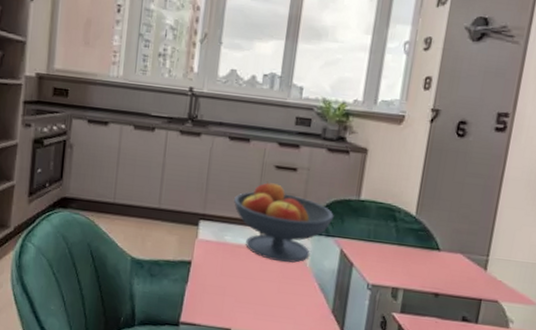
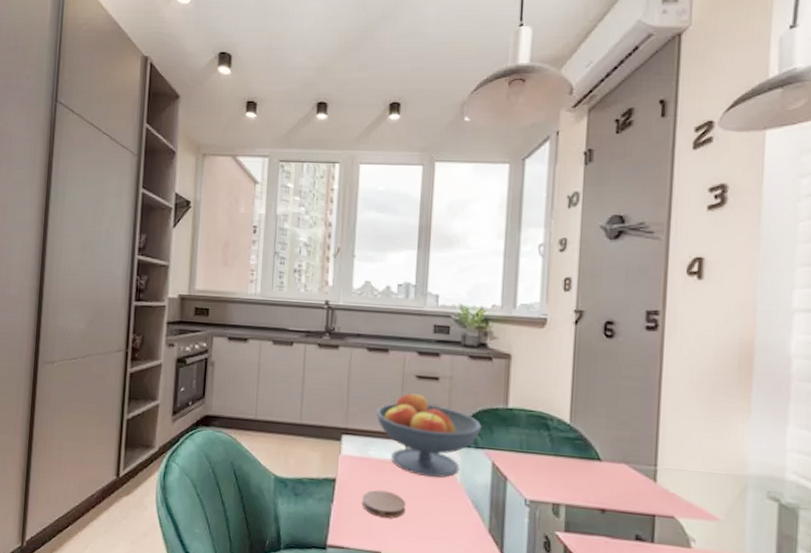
coaster: none [215,272,257,299] -> present [361,489,406,519]

